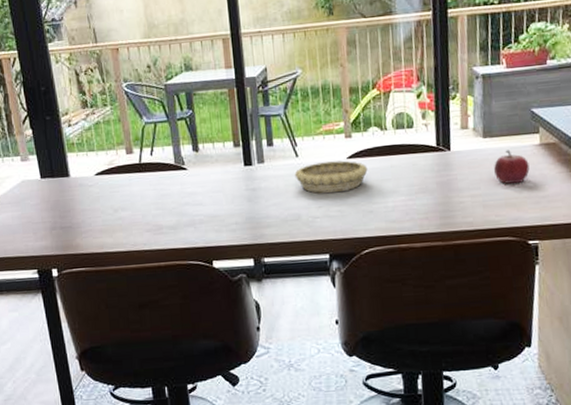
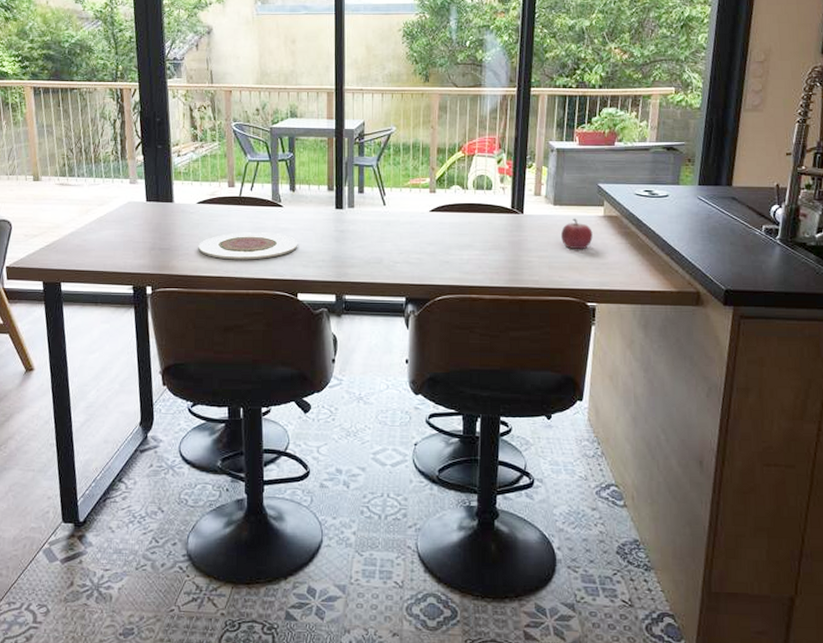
plate: none [101,199,208,233] -> present [198,232,298,260]
decorative bowl: present [294,160,368,193] -> none [381,213,448,242]

